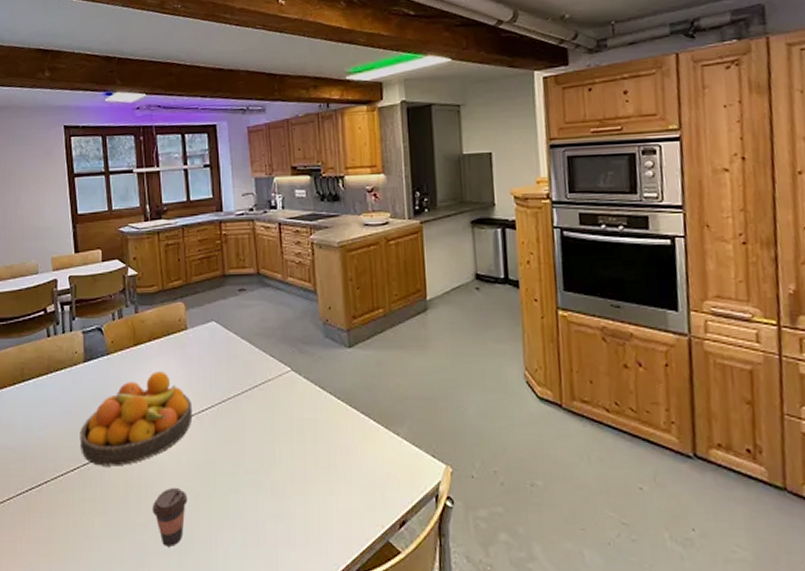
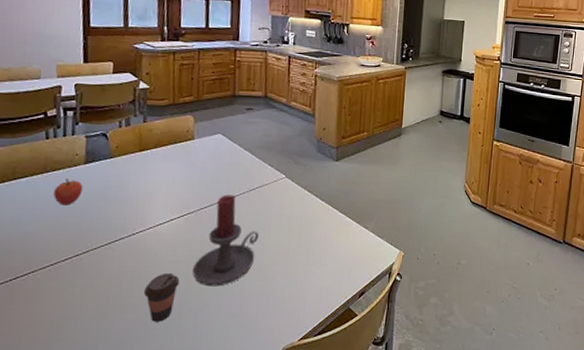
apple: none [59,379,84,409] -> present [54,178,83,206]
fruit bowl: present [80,371,193,466] -> none [74,174,192,256]
candle holder: none [201,393,269,506] -> present [193,194,260,287]

